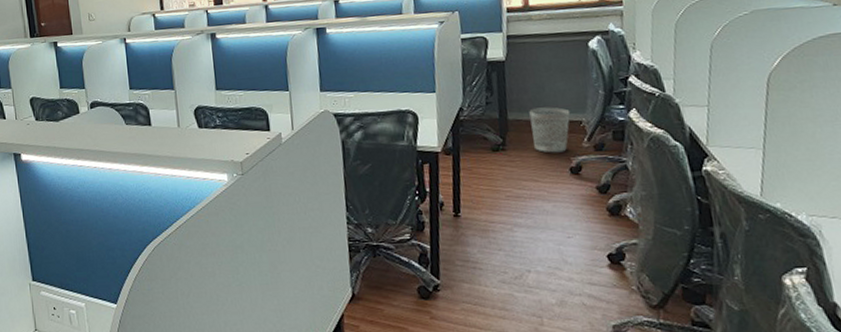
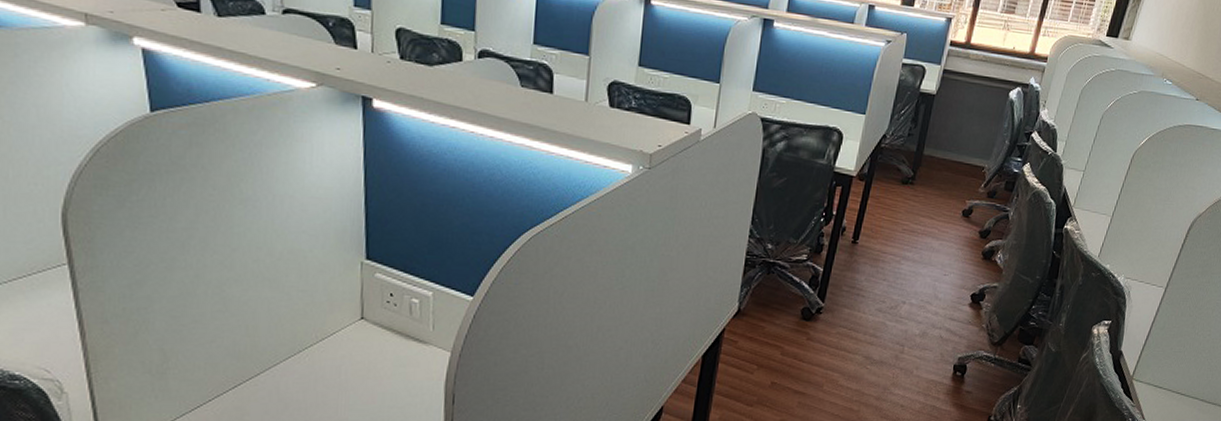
wastebasket: present [529,107,571,153] -> none [939,147,978,195]

